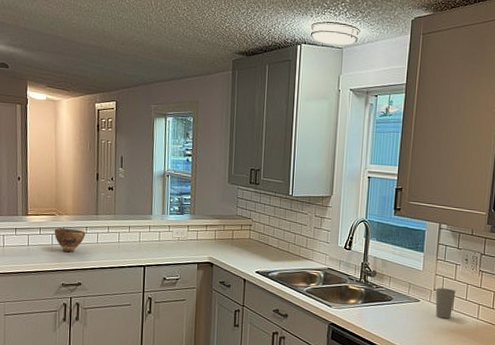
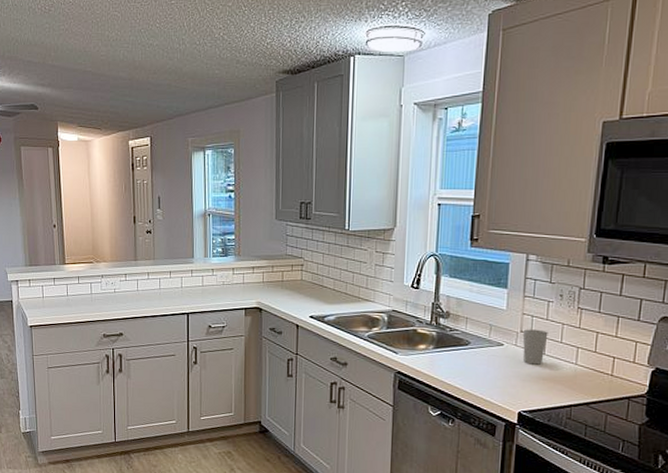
bowl: present [54,227,86,252] -> none [93,275,125,301]

